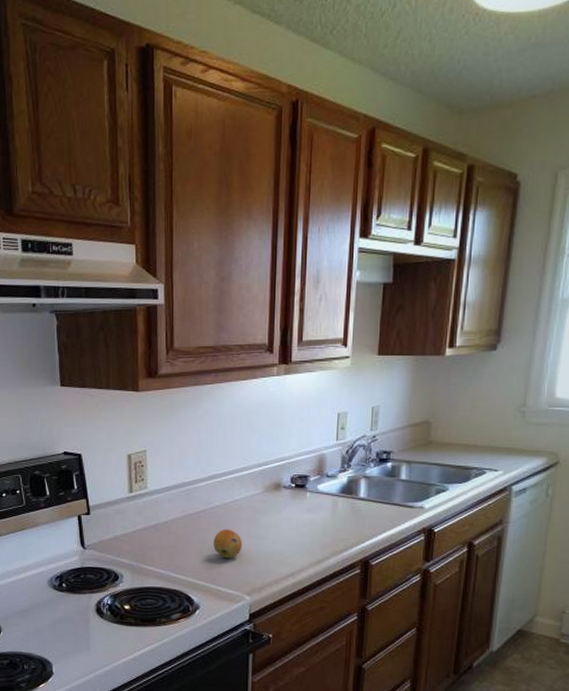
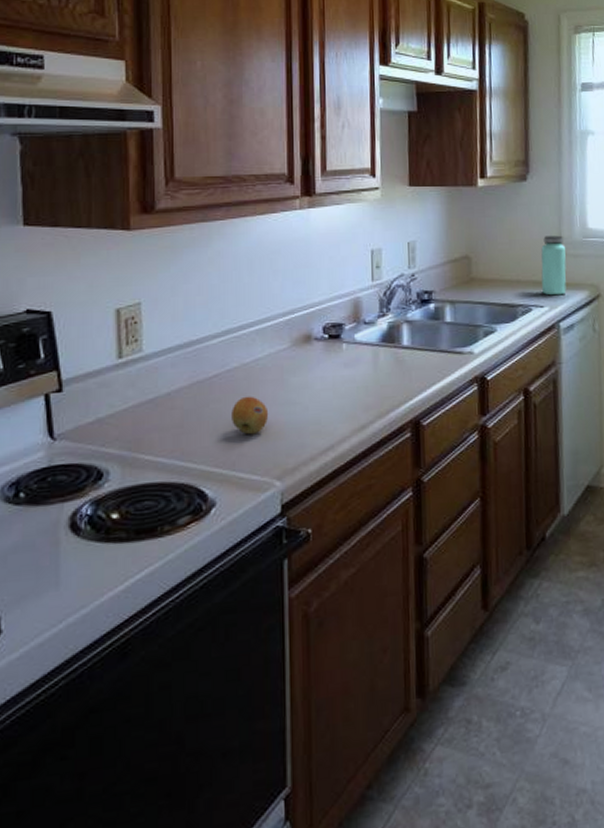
bottle: none [499,404,529,461] -> present [541,235,567,296]

